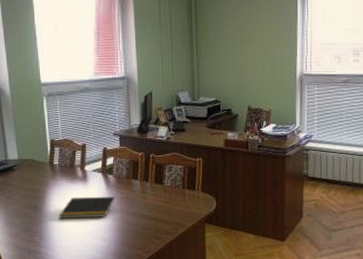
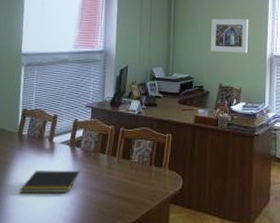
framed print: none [236,36,276,74] -> present [210,18,248,53]

